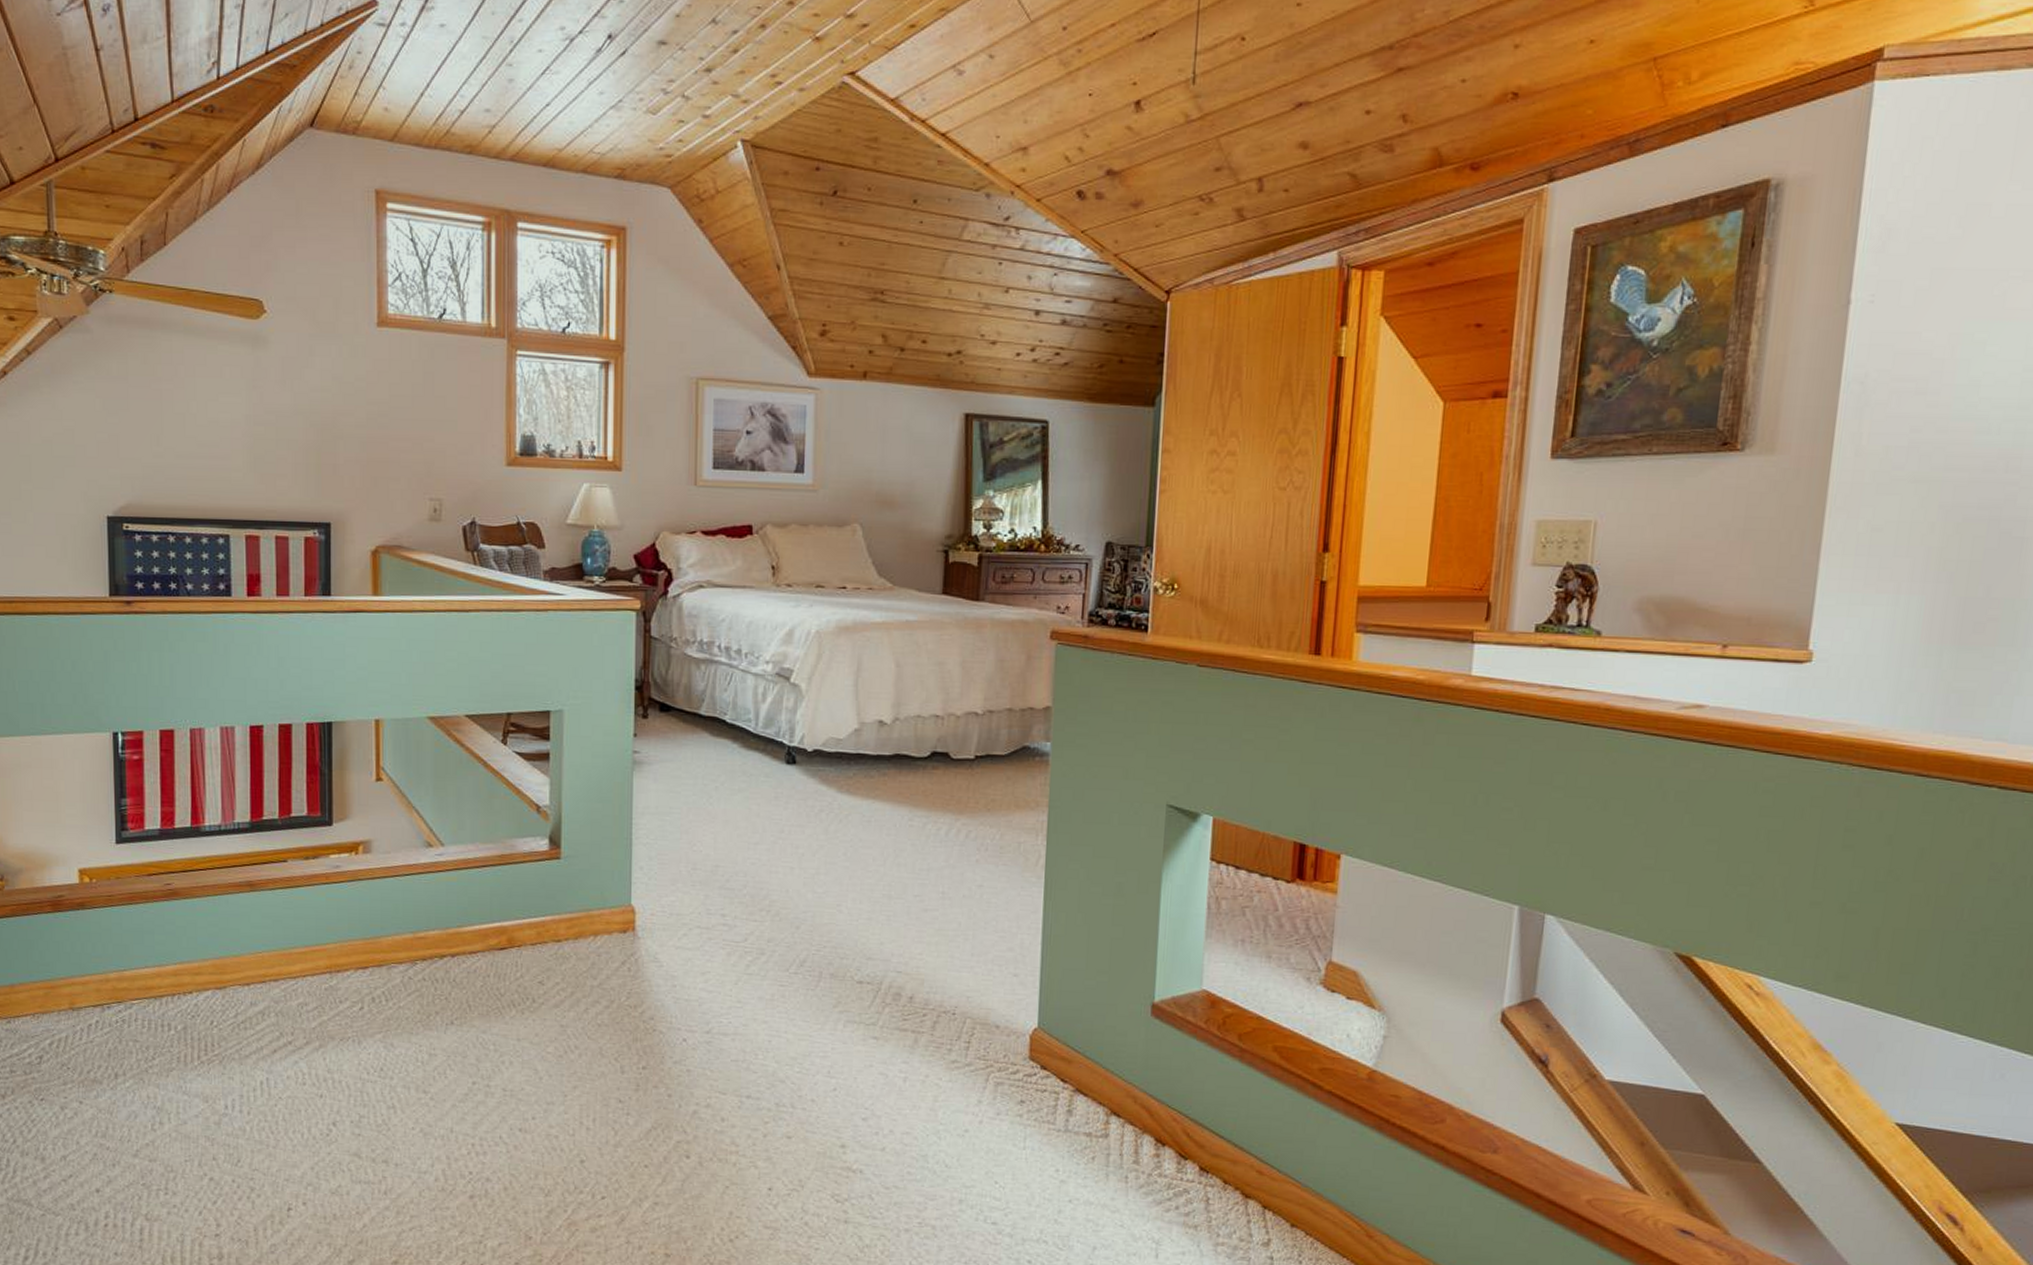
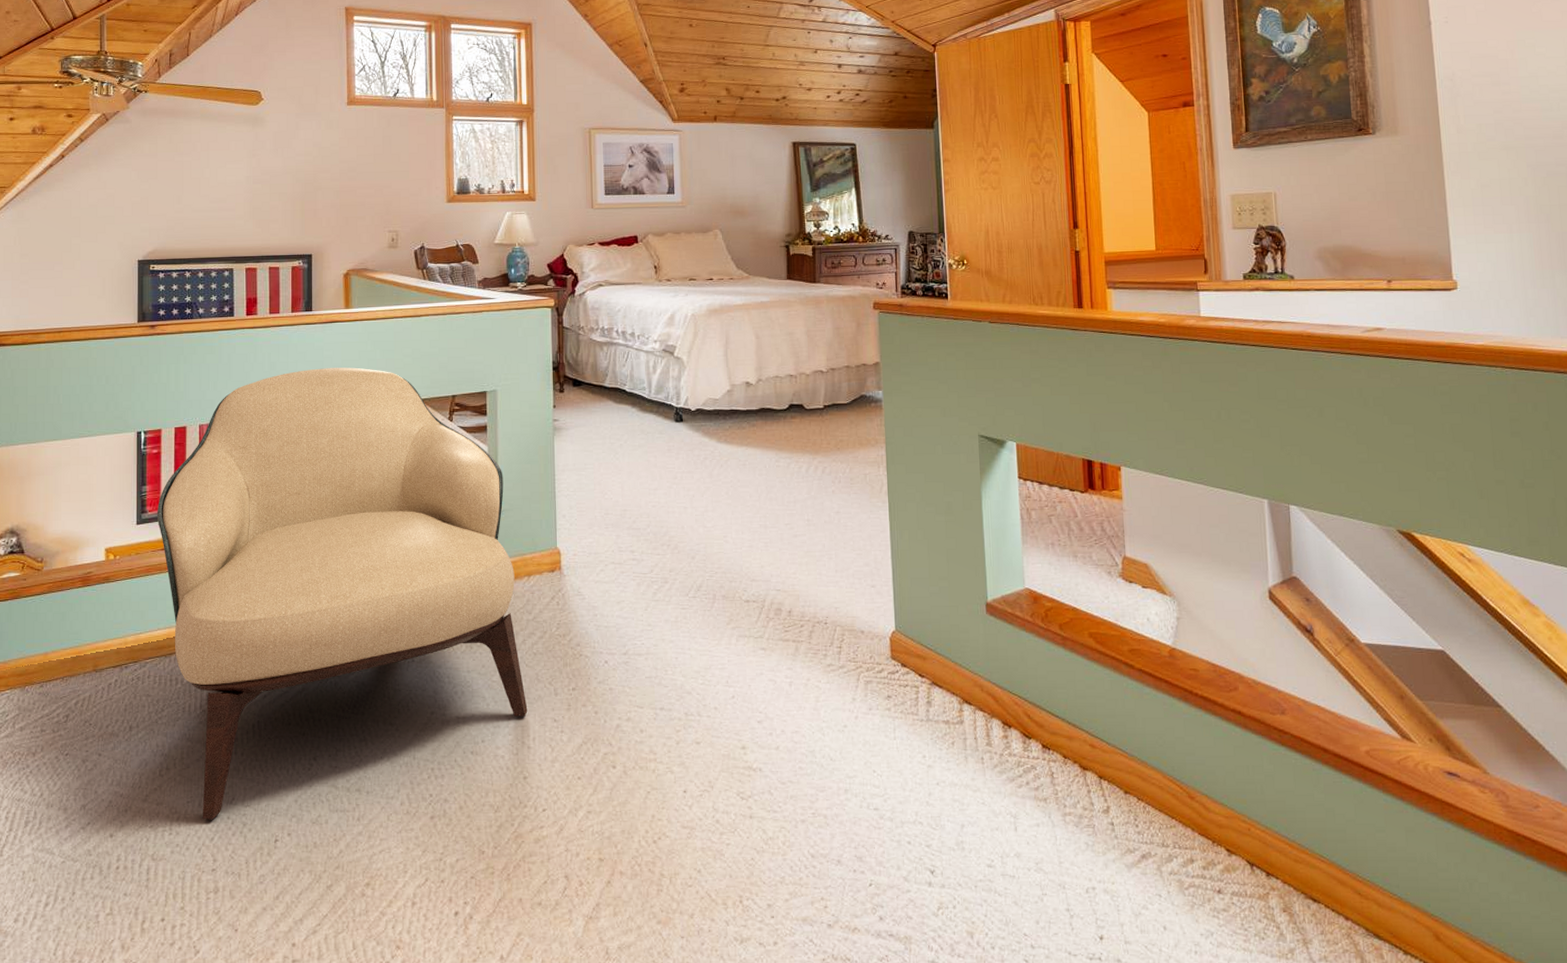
armchair: none [141,668,588,1182] -> present [157,367,528,820]

